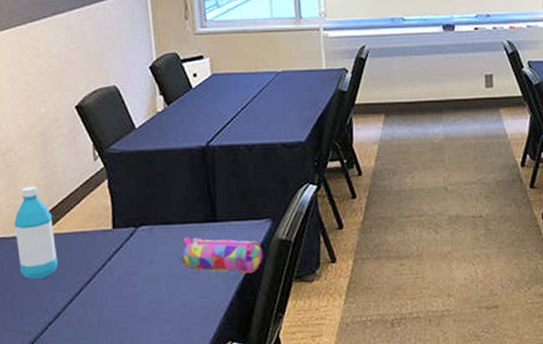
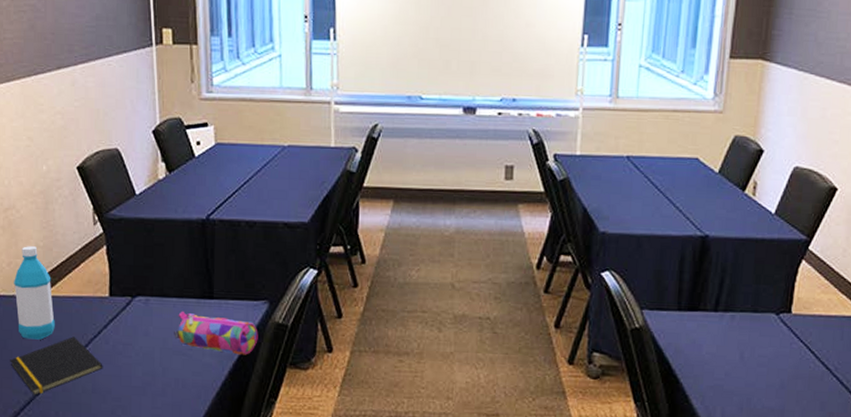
notepad: none [12,272,109,335] -> present [10,336,103,396]

